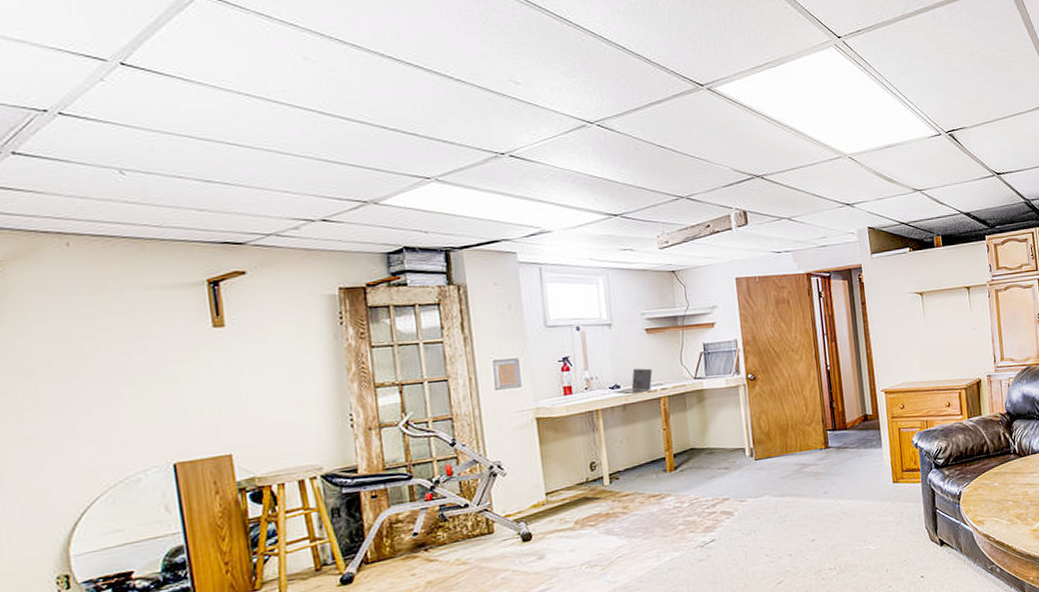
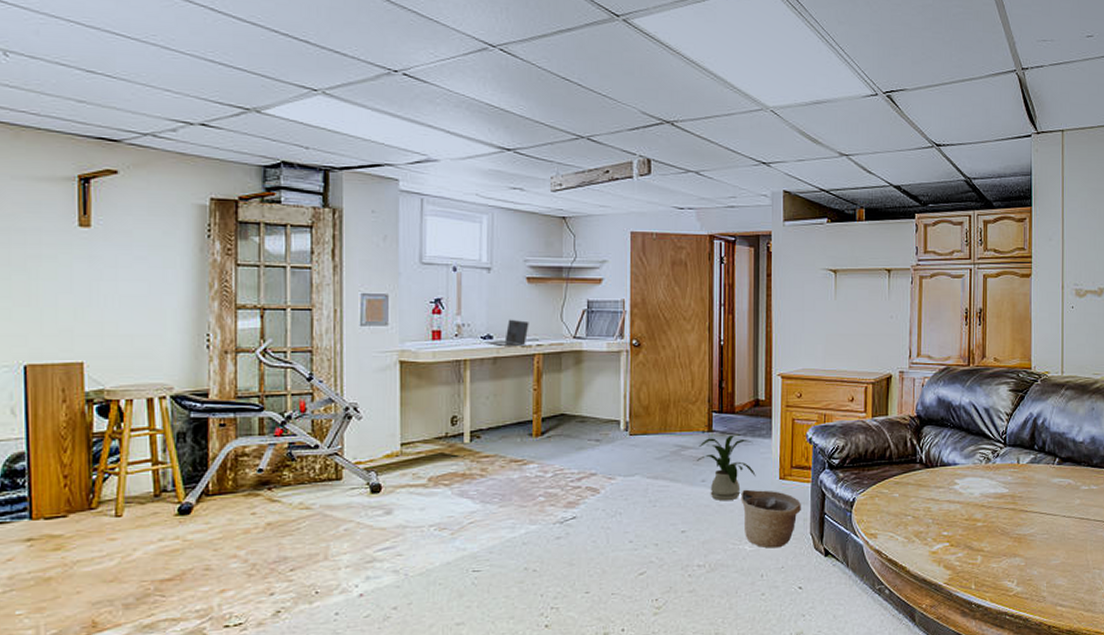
house plant: none [818,446,872,509] -> present [697,433,756,501]
basket: none [860,493,915,546] -> present [741,489,801,549]

